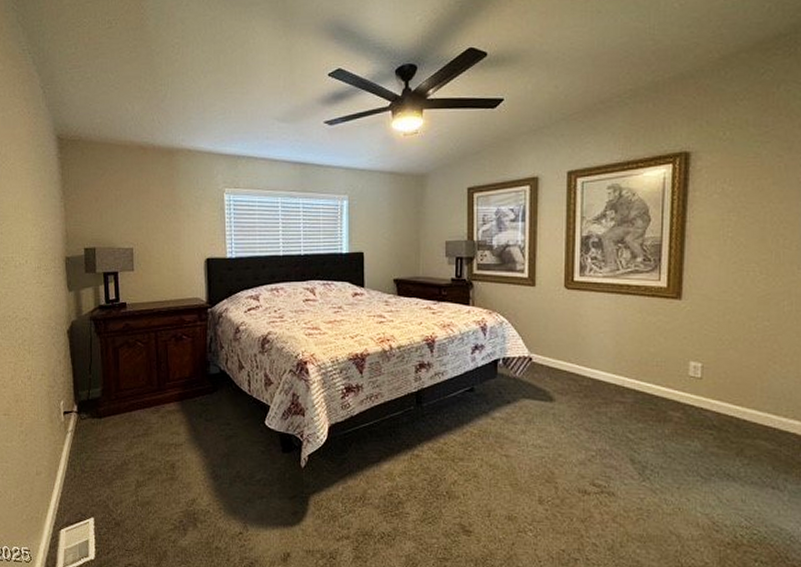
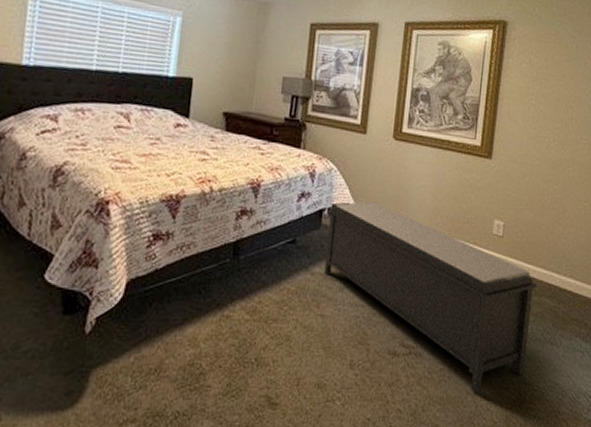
bench: none [503,350,749,533] -> present [324,202,537,393]

